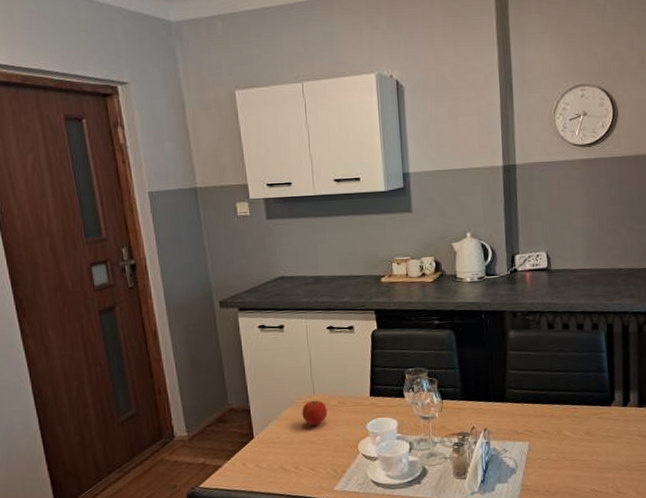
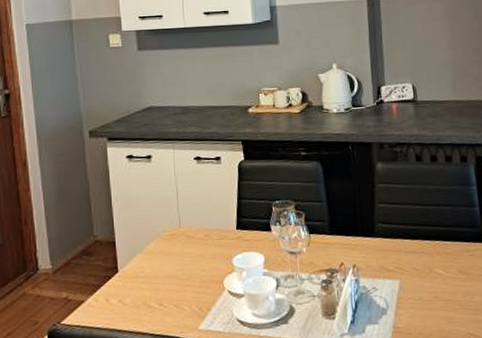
apple: present [302,400,327,426] -> none [167,232,193,261]

